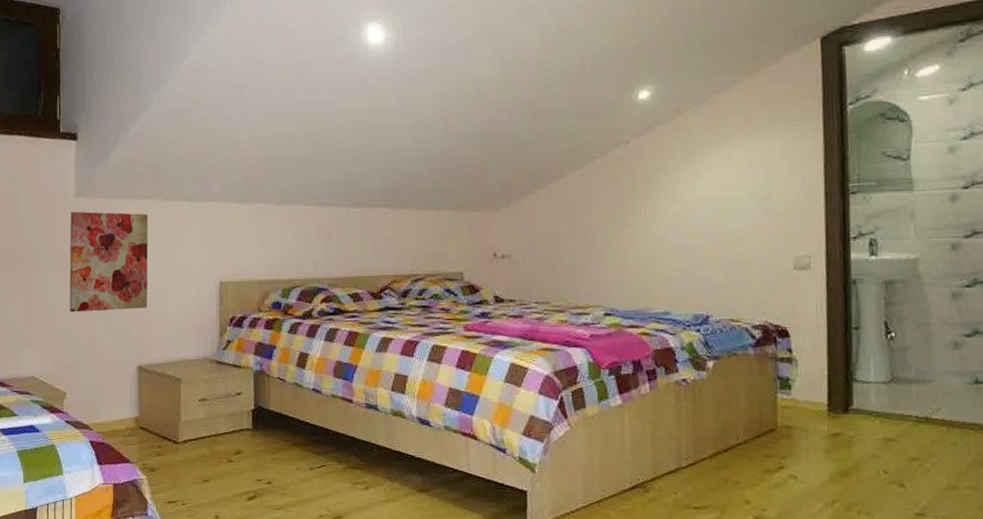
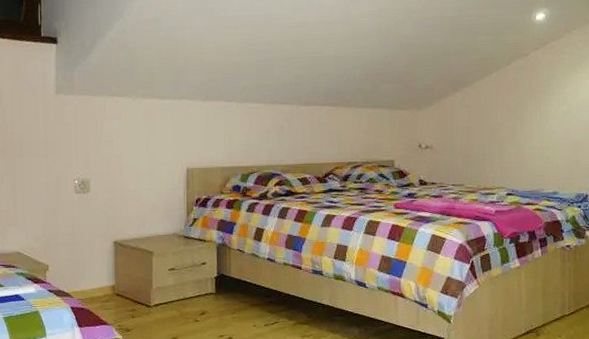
wall art: present [69,211,148,312] -> none [51,106,123,195]

